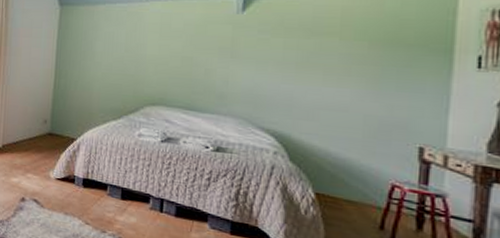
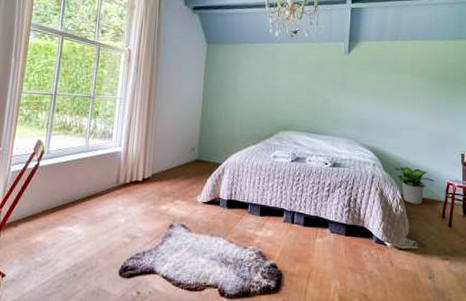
potted plant: none [307,158,370,209] -> present [395,166,435,205]

